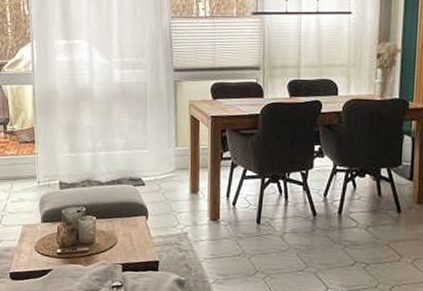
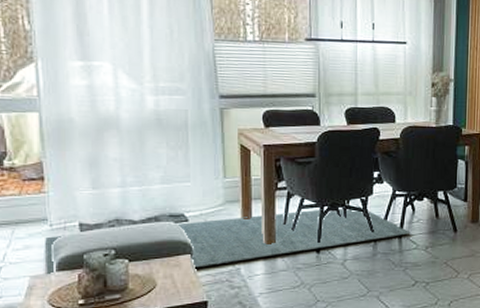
rug: none [34,178,351,229] -> present [45,205,411,277]

